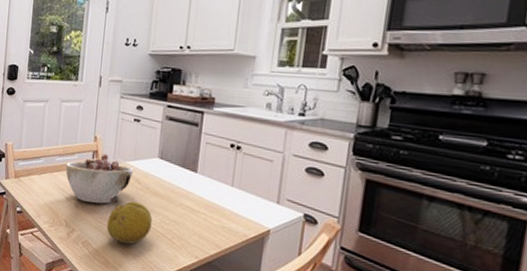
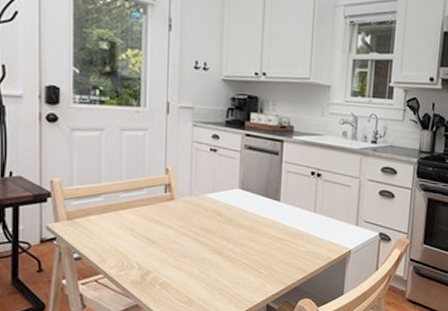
bowl: present [65,153,134,204] -> none [132,186,213,241]
fruit: present [106,201,153,244] -> none [186,235,237,279]

